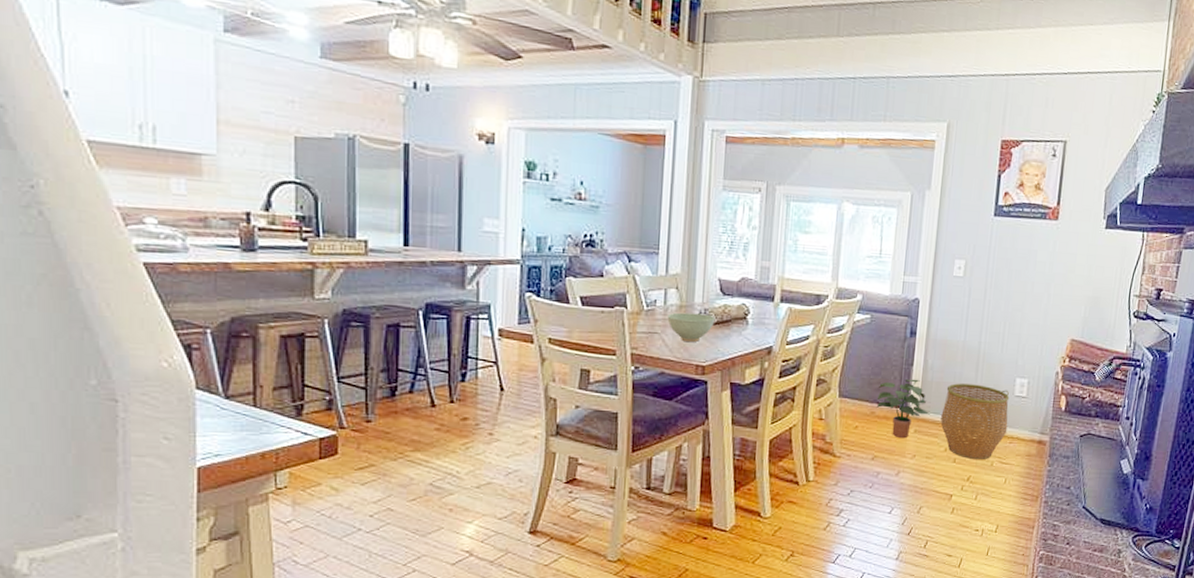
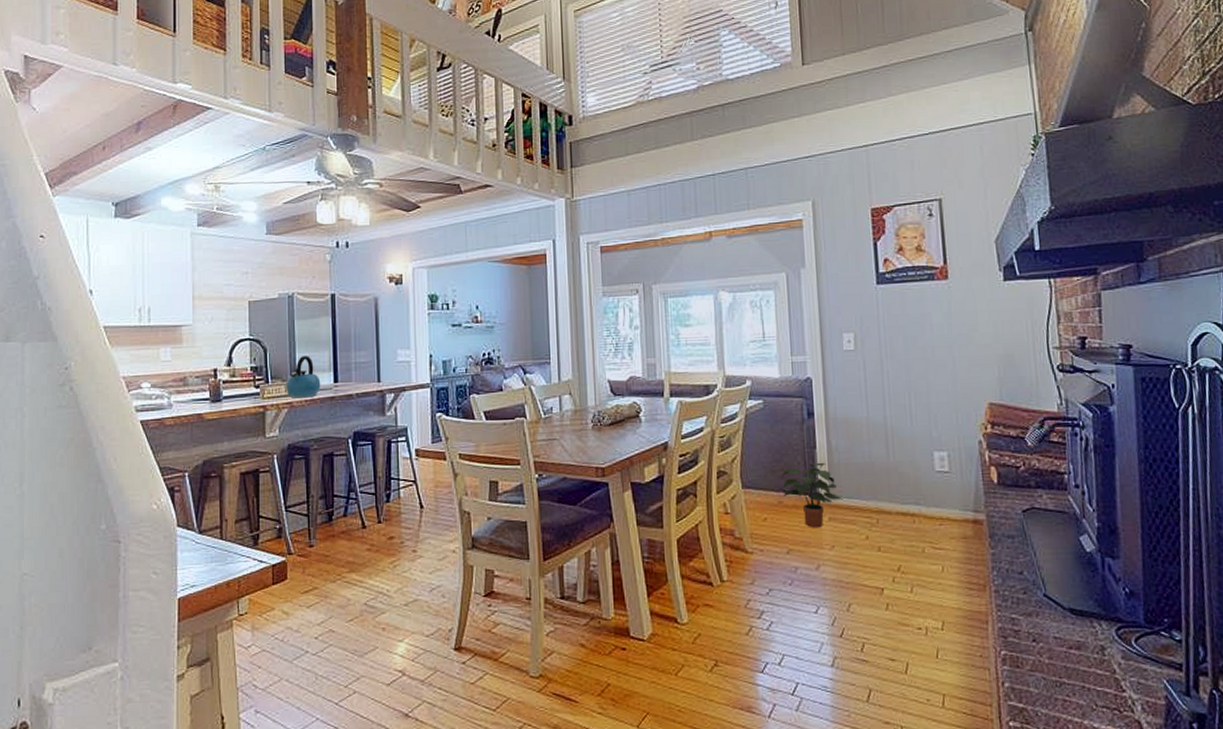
kettle: none [341,211,387,260] -> present [285,356,321,398]
bowl: present [667,312,716,343] -> none [564,416,609,446]
basket: present [940,383,1010,460] -> none [855,462,934,547]

